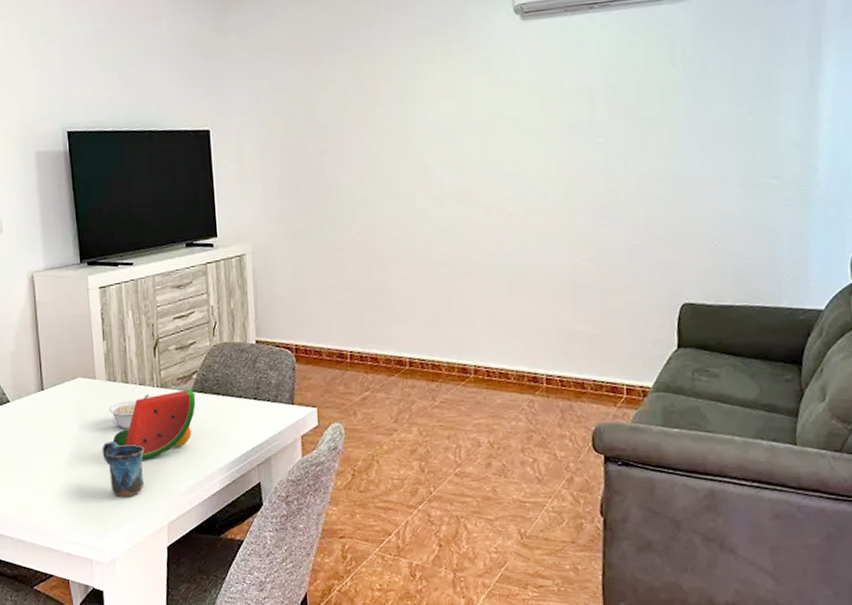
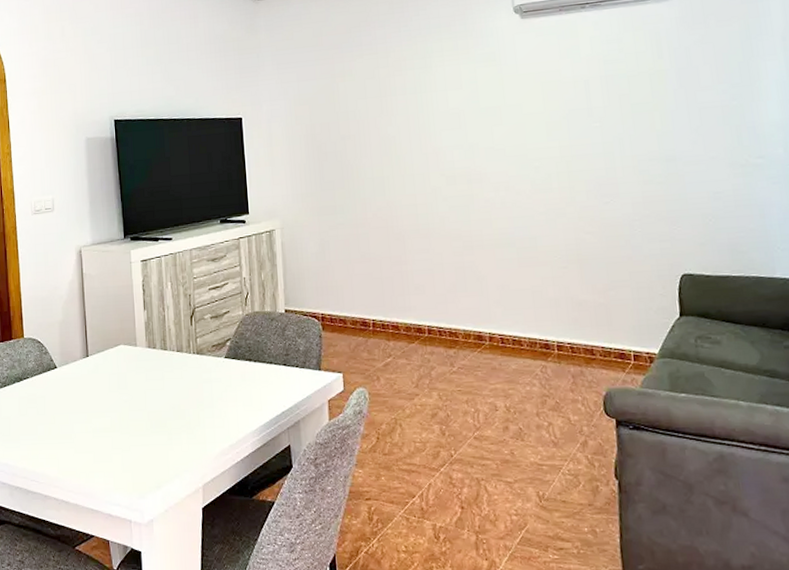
mug: present [102,440,145,498] -> none [141,404,182,460]
legume: present [108,394,150,430] -> none [148,360,187,394]
watermelon: present [112,389,196,460] -> none [152,356,230,424]

